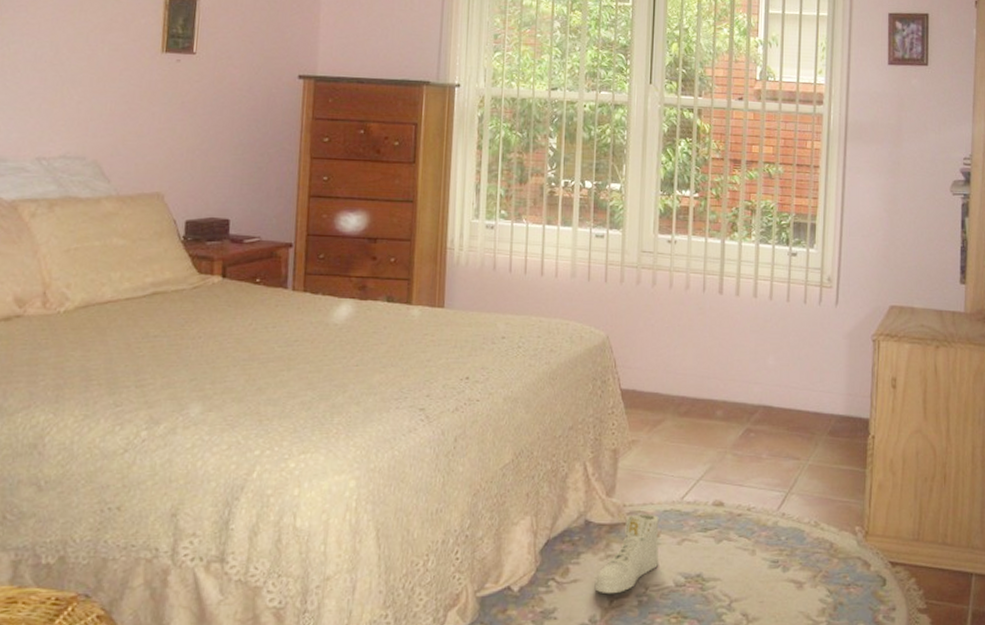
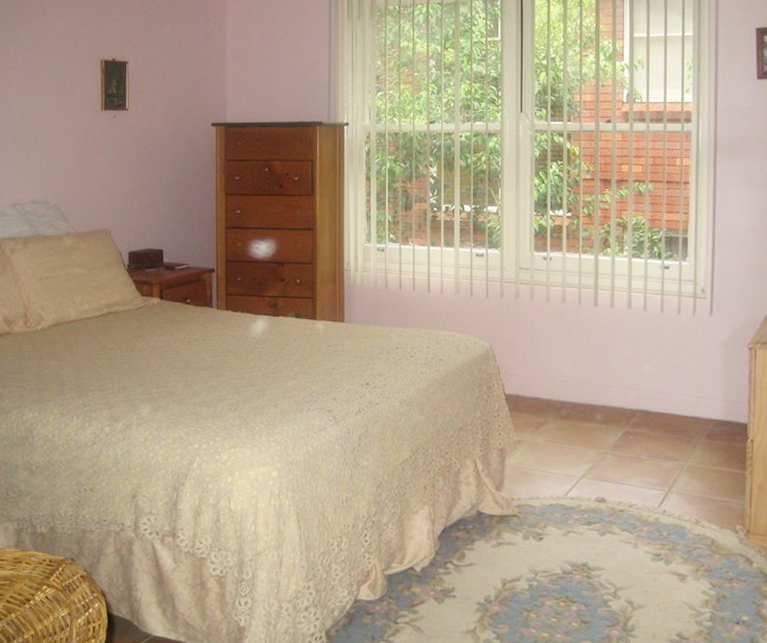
sneaker: present [593,513,659,594] -> none [487,507,547,578]

